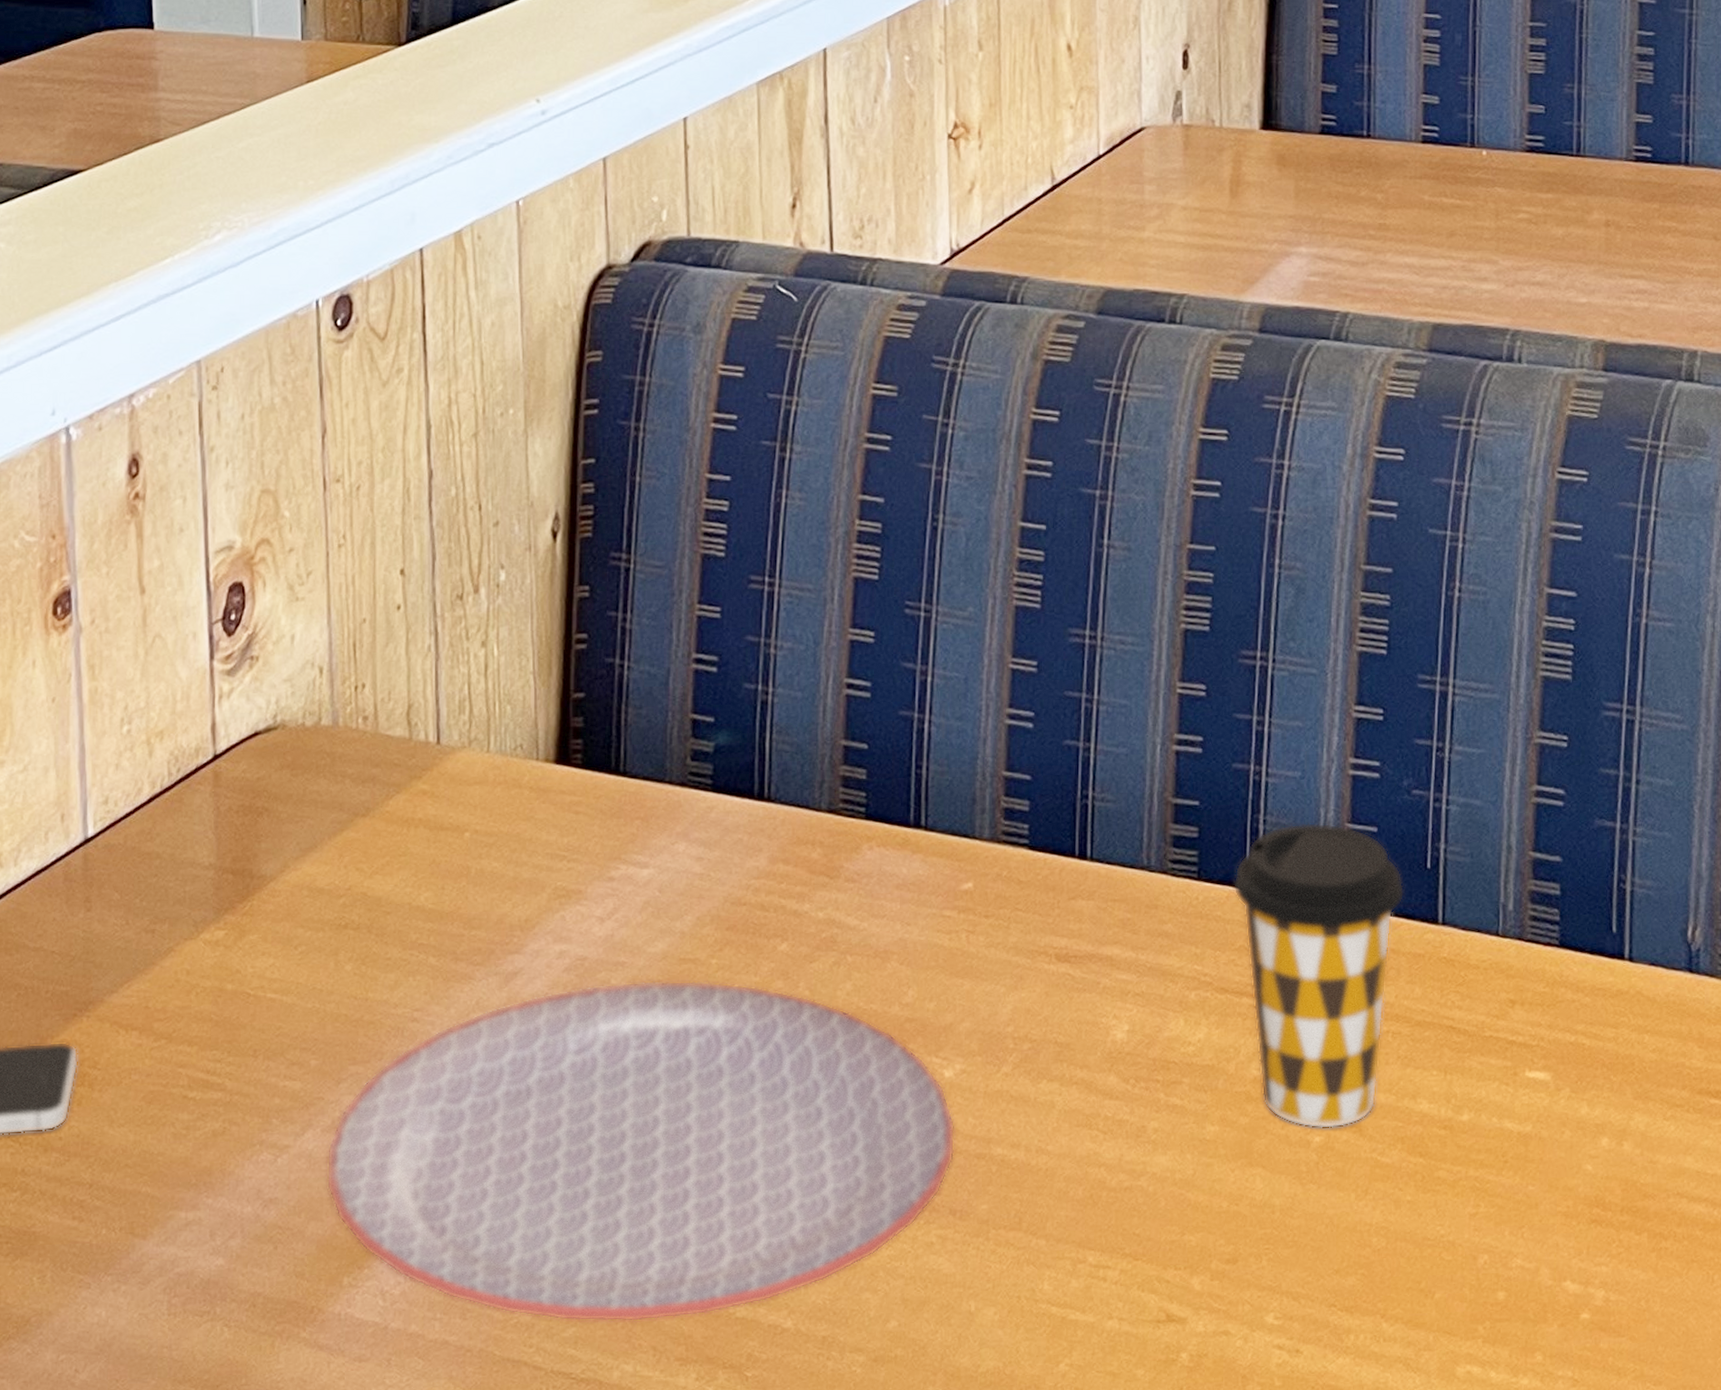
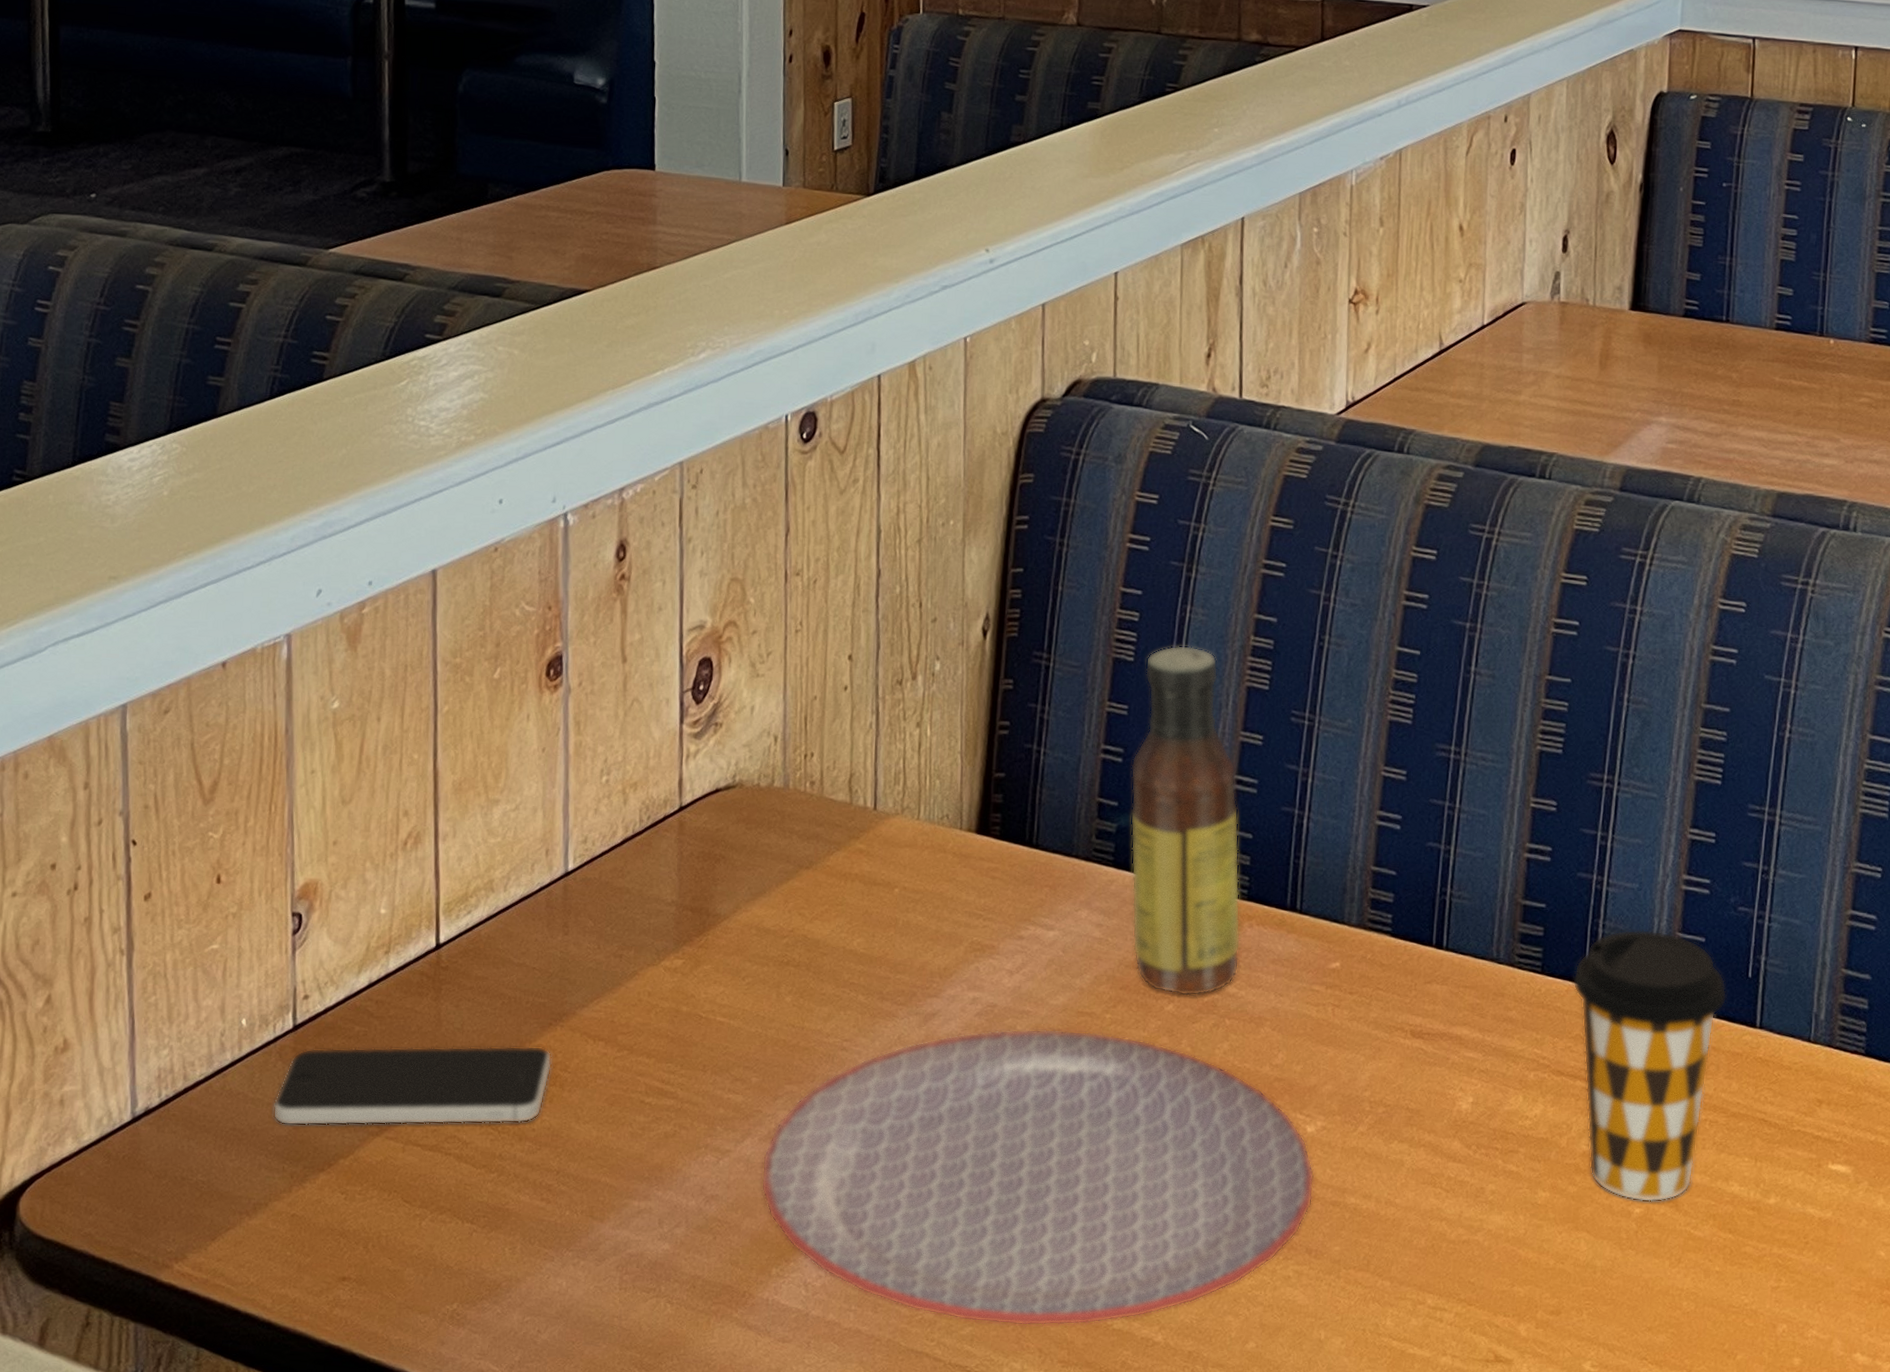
sauce bottle: none [727,535,860,932] -> present [1130,645,1241,996]

